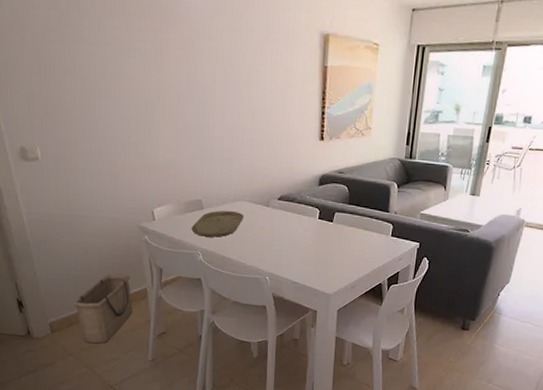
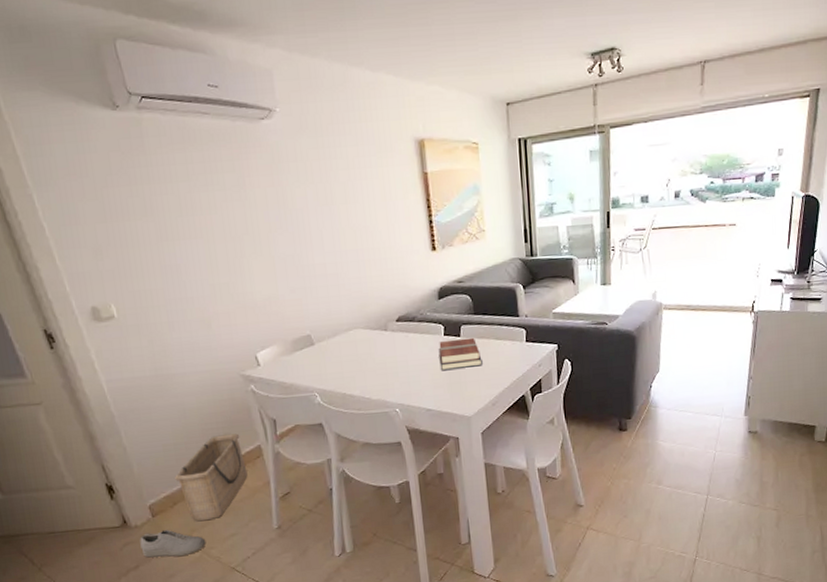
shoe: none [39,345,92,369] -> present [140,529,206,558]
placemat: present [191,210,244,237] -> none [303,341,361,376]
books: none [310,224,349,252] -> present [438,337,483,371]

